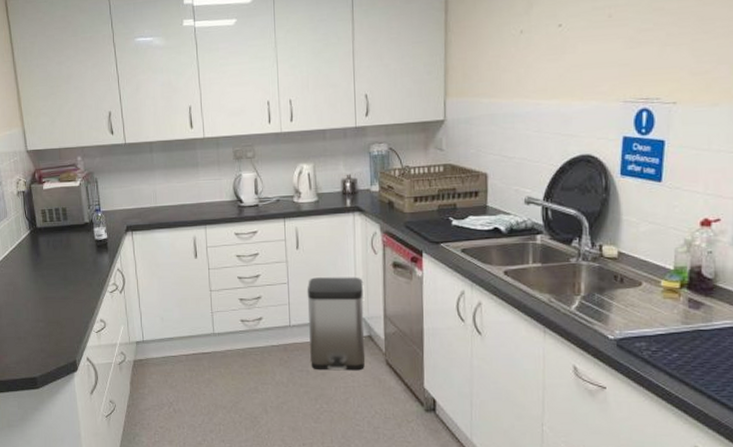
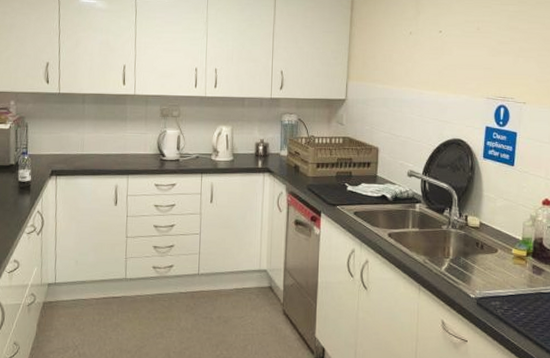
pedal bin: present [307,277,365,371] -> none [215,230,267,319]

